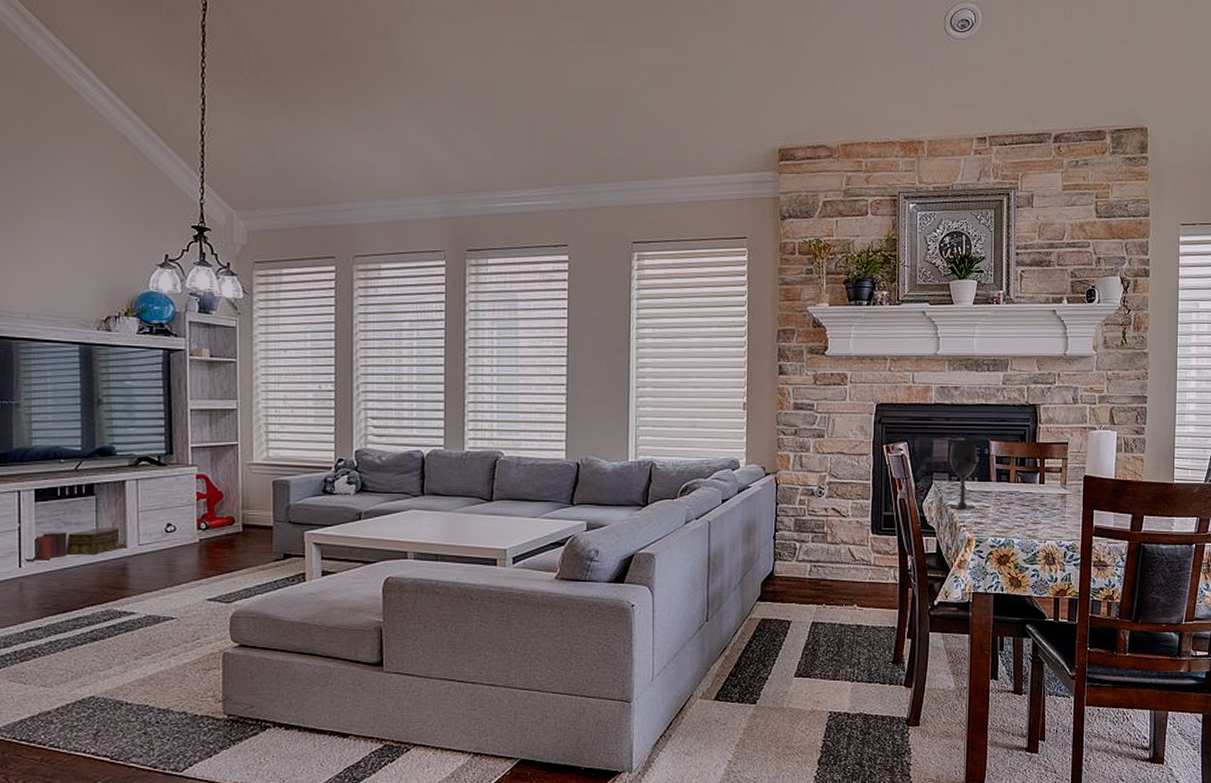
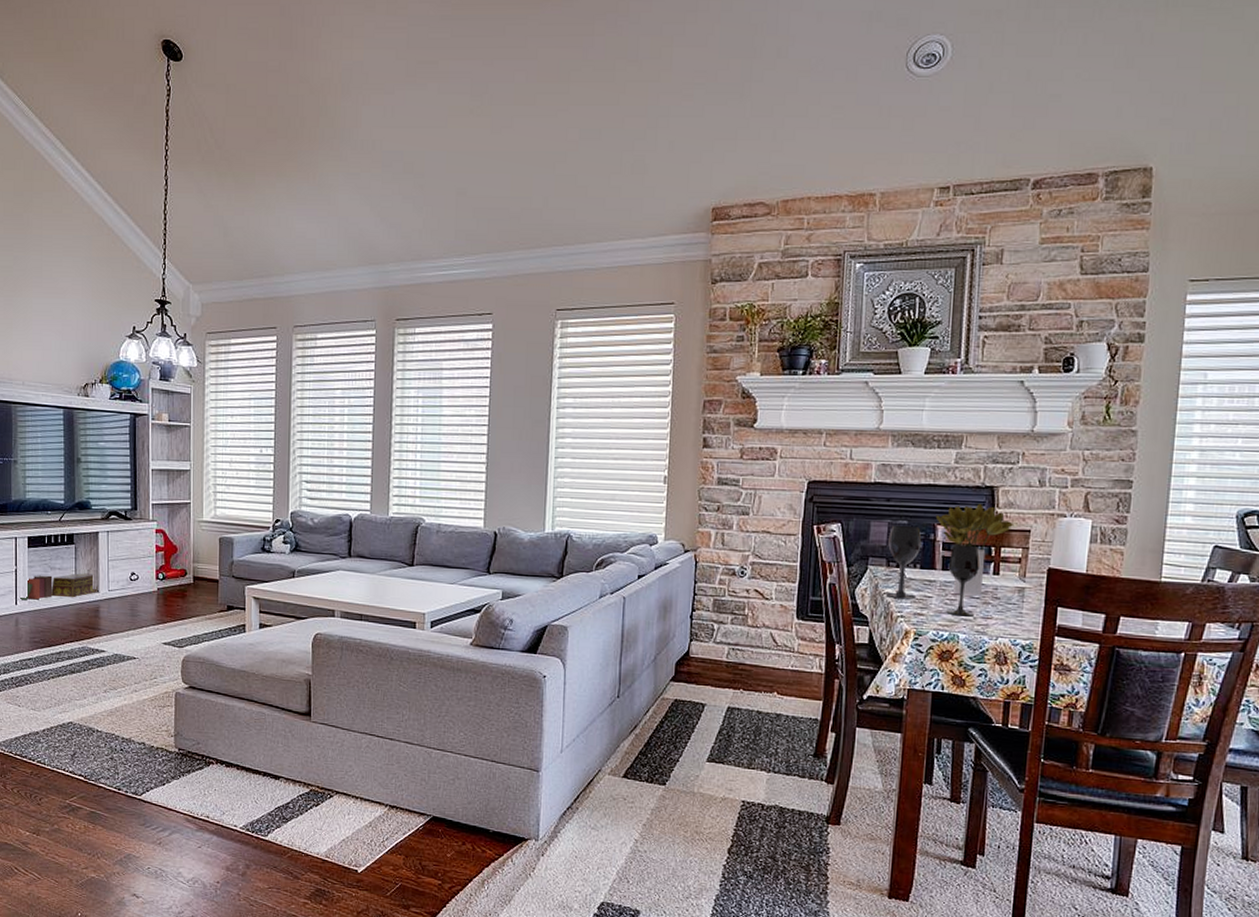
flower bouquet: none [988,419,1056,504] -> present [935,503,1016,596]
wine glass: none [1001,458,1029,523] -> present [946,544,981,617]

